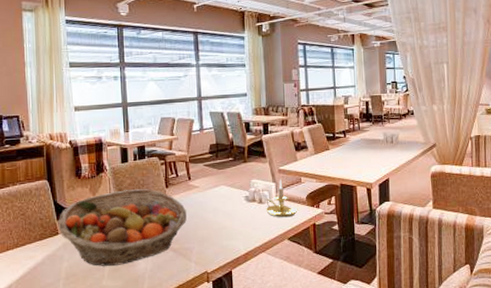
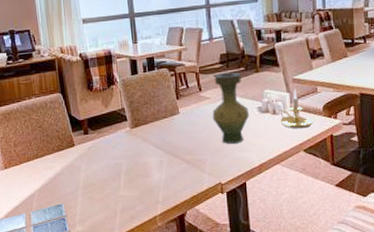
fruit basket: present [58,189,187,266] -> none [73,101,199,177]
vase: none [200,162,236,232] -> present [212,72,249,144]

